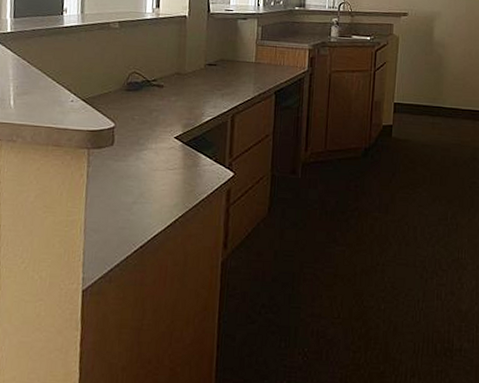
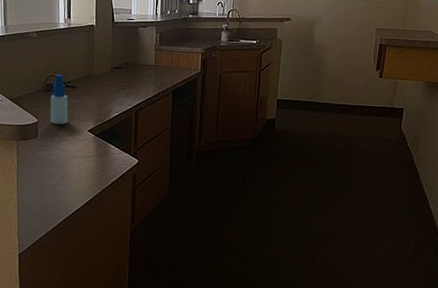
spray bottle: none [130,71,153,130] -> present [50,74,68,124]

